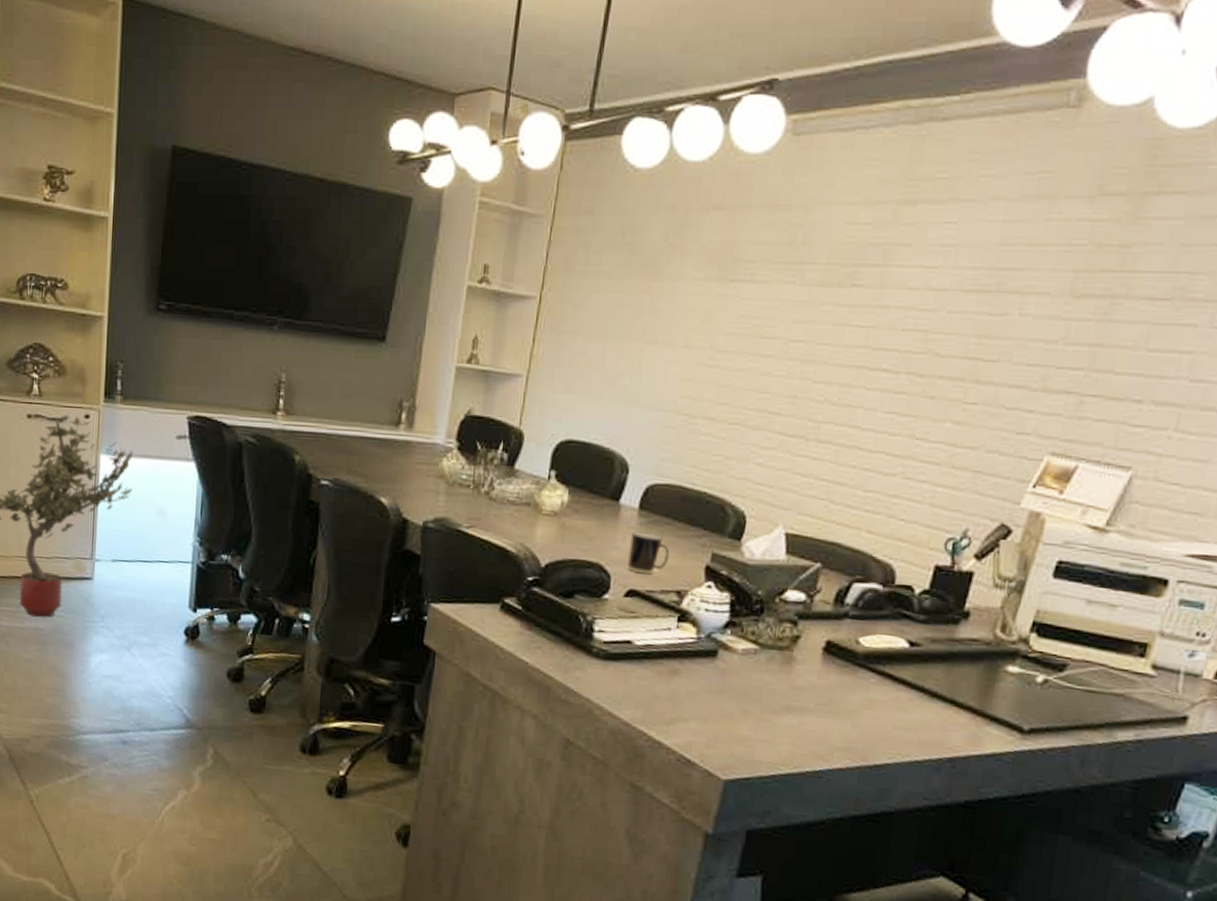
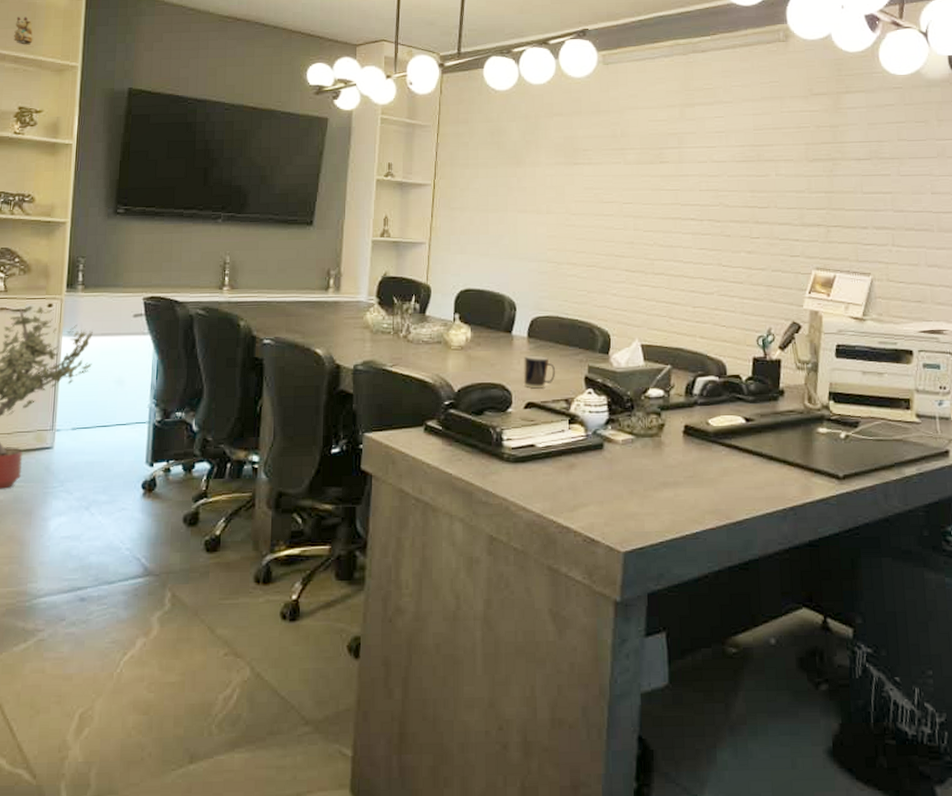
decorative figurine: none [40,42,62,82] -> present [14,16,33,45]

